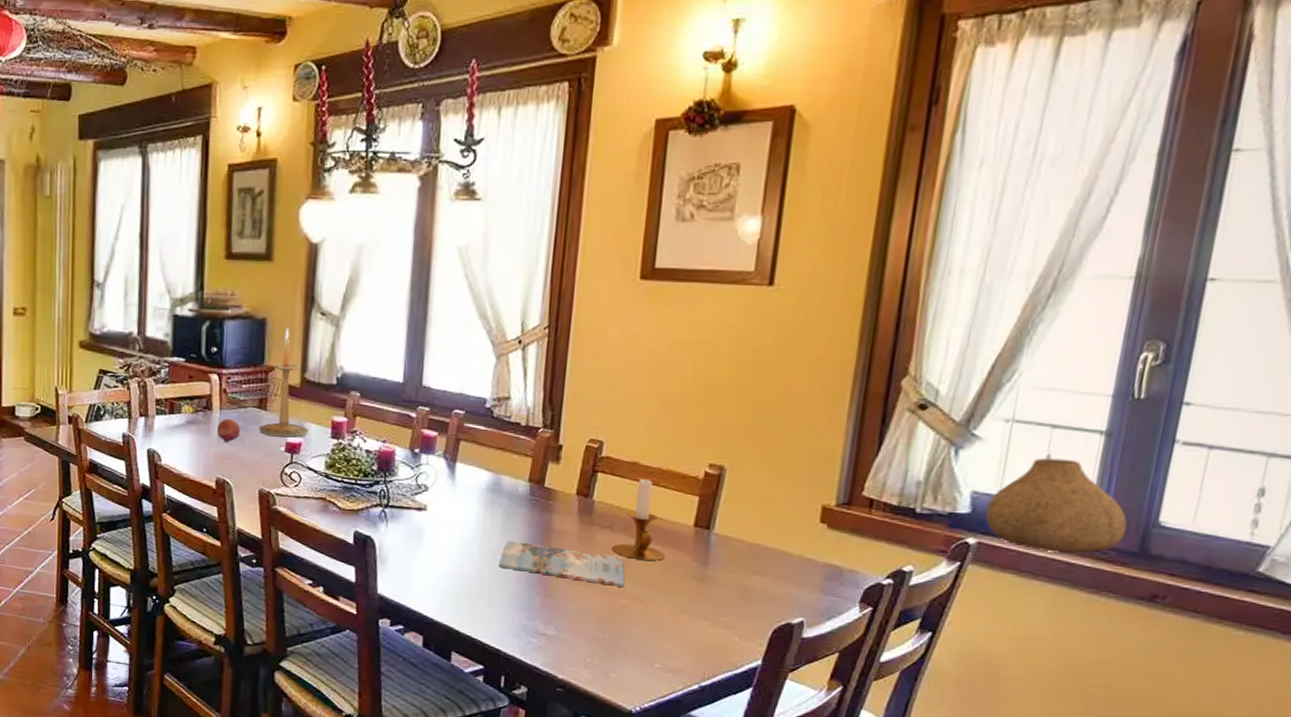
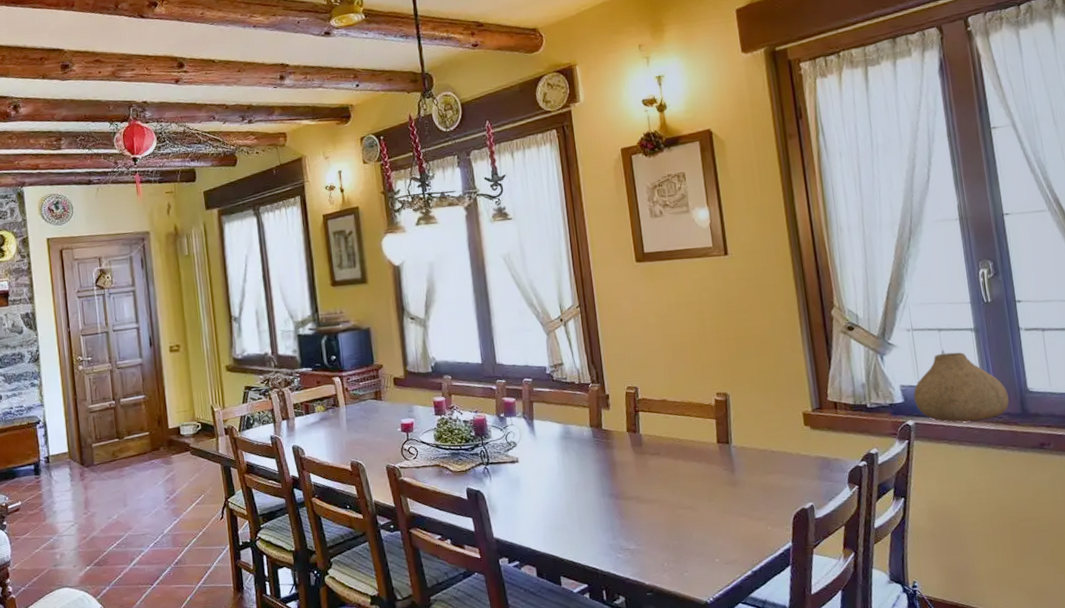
fruit: present [217,418,241,443] -> none [345,411,364,432]
candlestick: present [258,328,310,439] -> none [378,333,418,421]
magazine: present [498,541,625,587] -> none [581,476,678,501]
candlestick: present [611,479,666,561] -> none [662,411,703,476]

